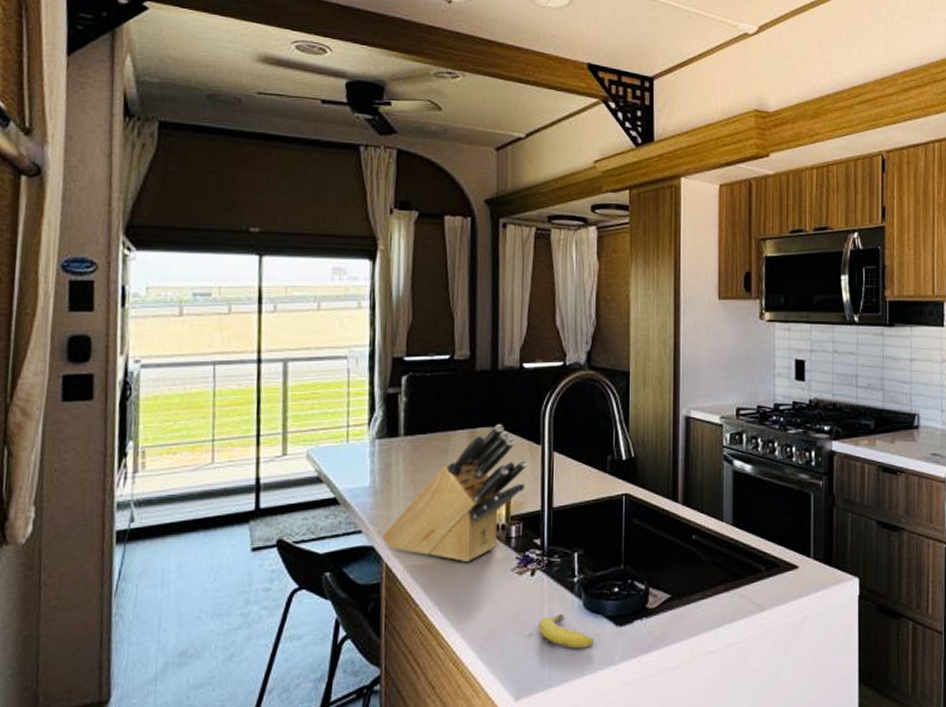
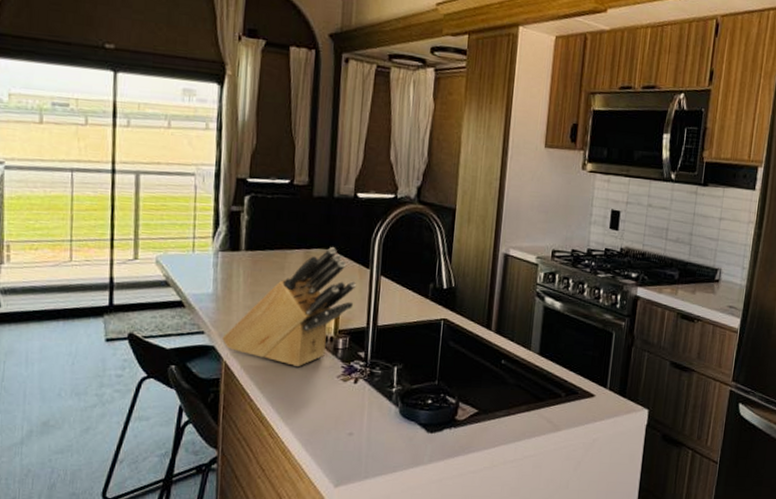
fruit: present [538,614,594,649] -> none [358,418,407,449]

